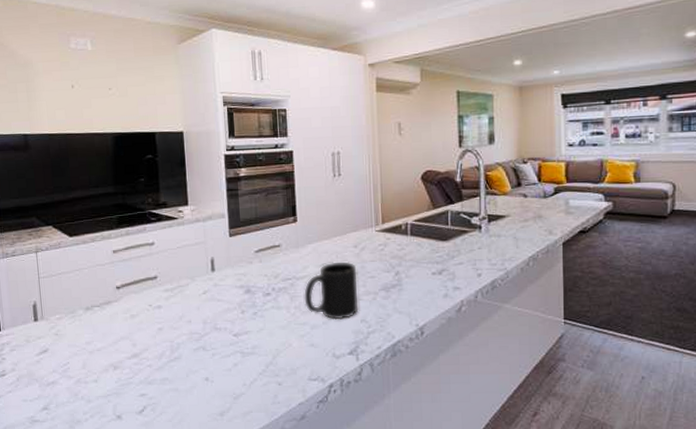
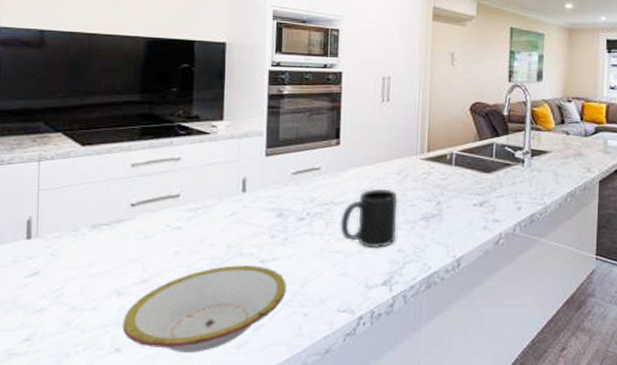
bowl: none [120,339,260,419] -> present [122,265,286,352]

